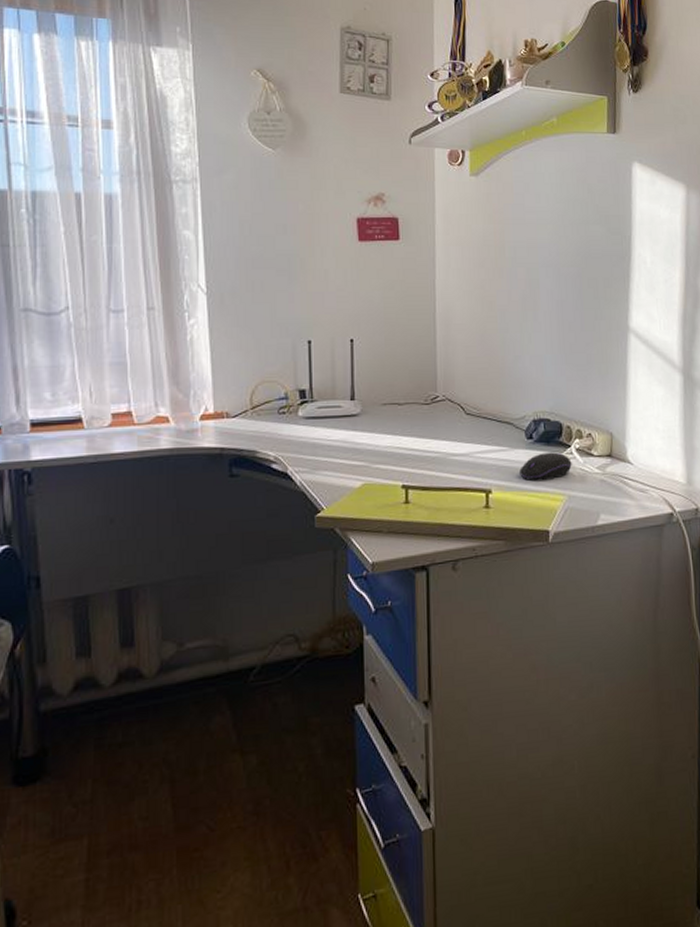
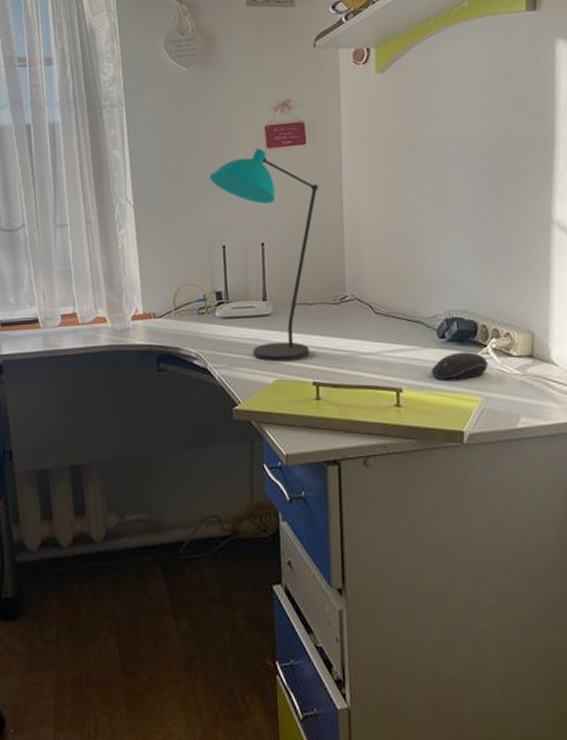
desk lamp: none [295,241,412,465] -> present [209,148,319,362]

